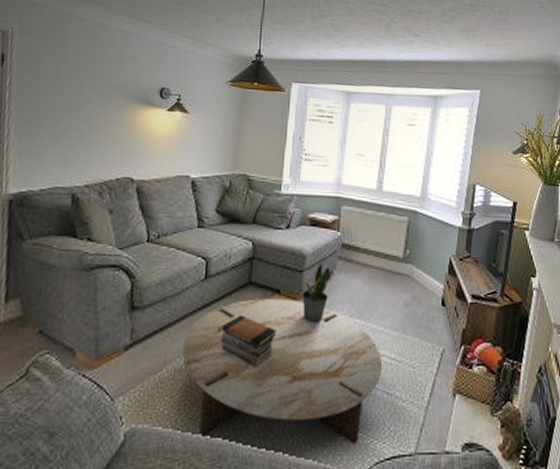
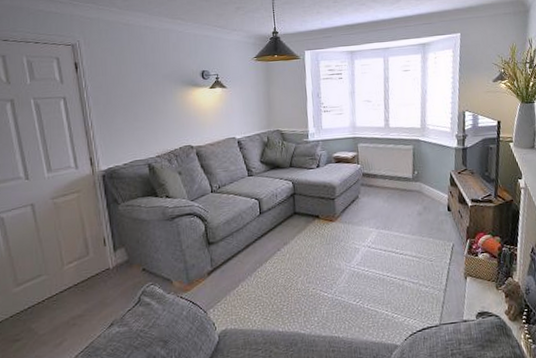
coffee table: present [182,299,382,444] -> none [251,221,407,330]
book stack: present [220,315,276,367] -> none [278,238,321,276]
potted plant: present [302,263,332,323] -> none [336,190,358,238]

